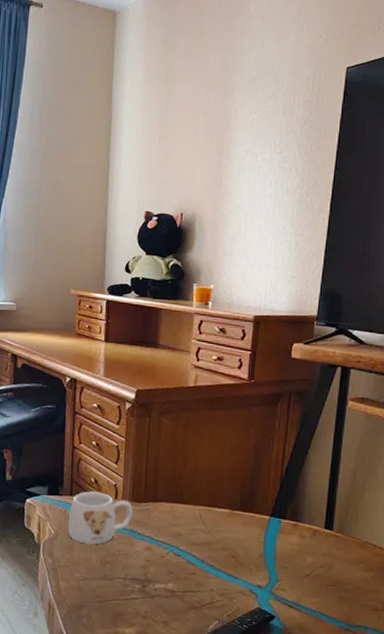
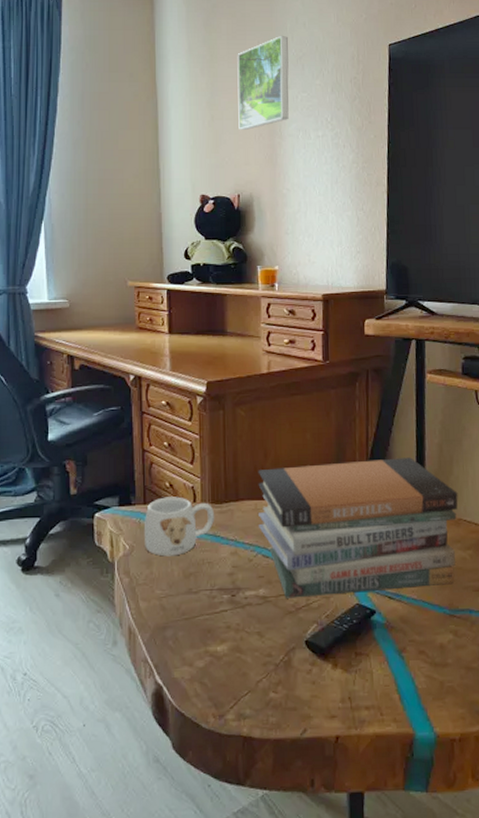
book stack: none [173,475,367,601] -> present [258,457,458,598]
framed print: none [187,54,244,149] -> present [237,35,289,130]

